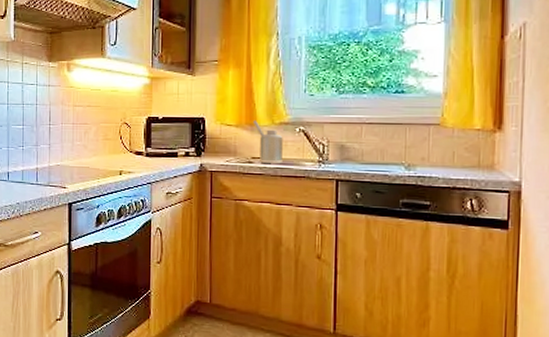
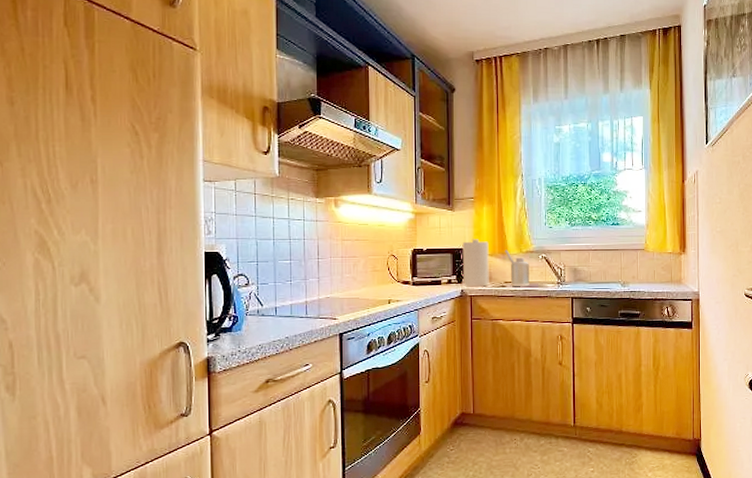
paper towel holder: none [202,107,234,162] -> present [462,239,489,287]

